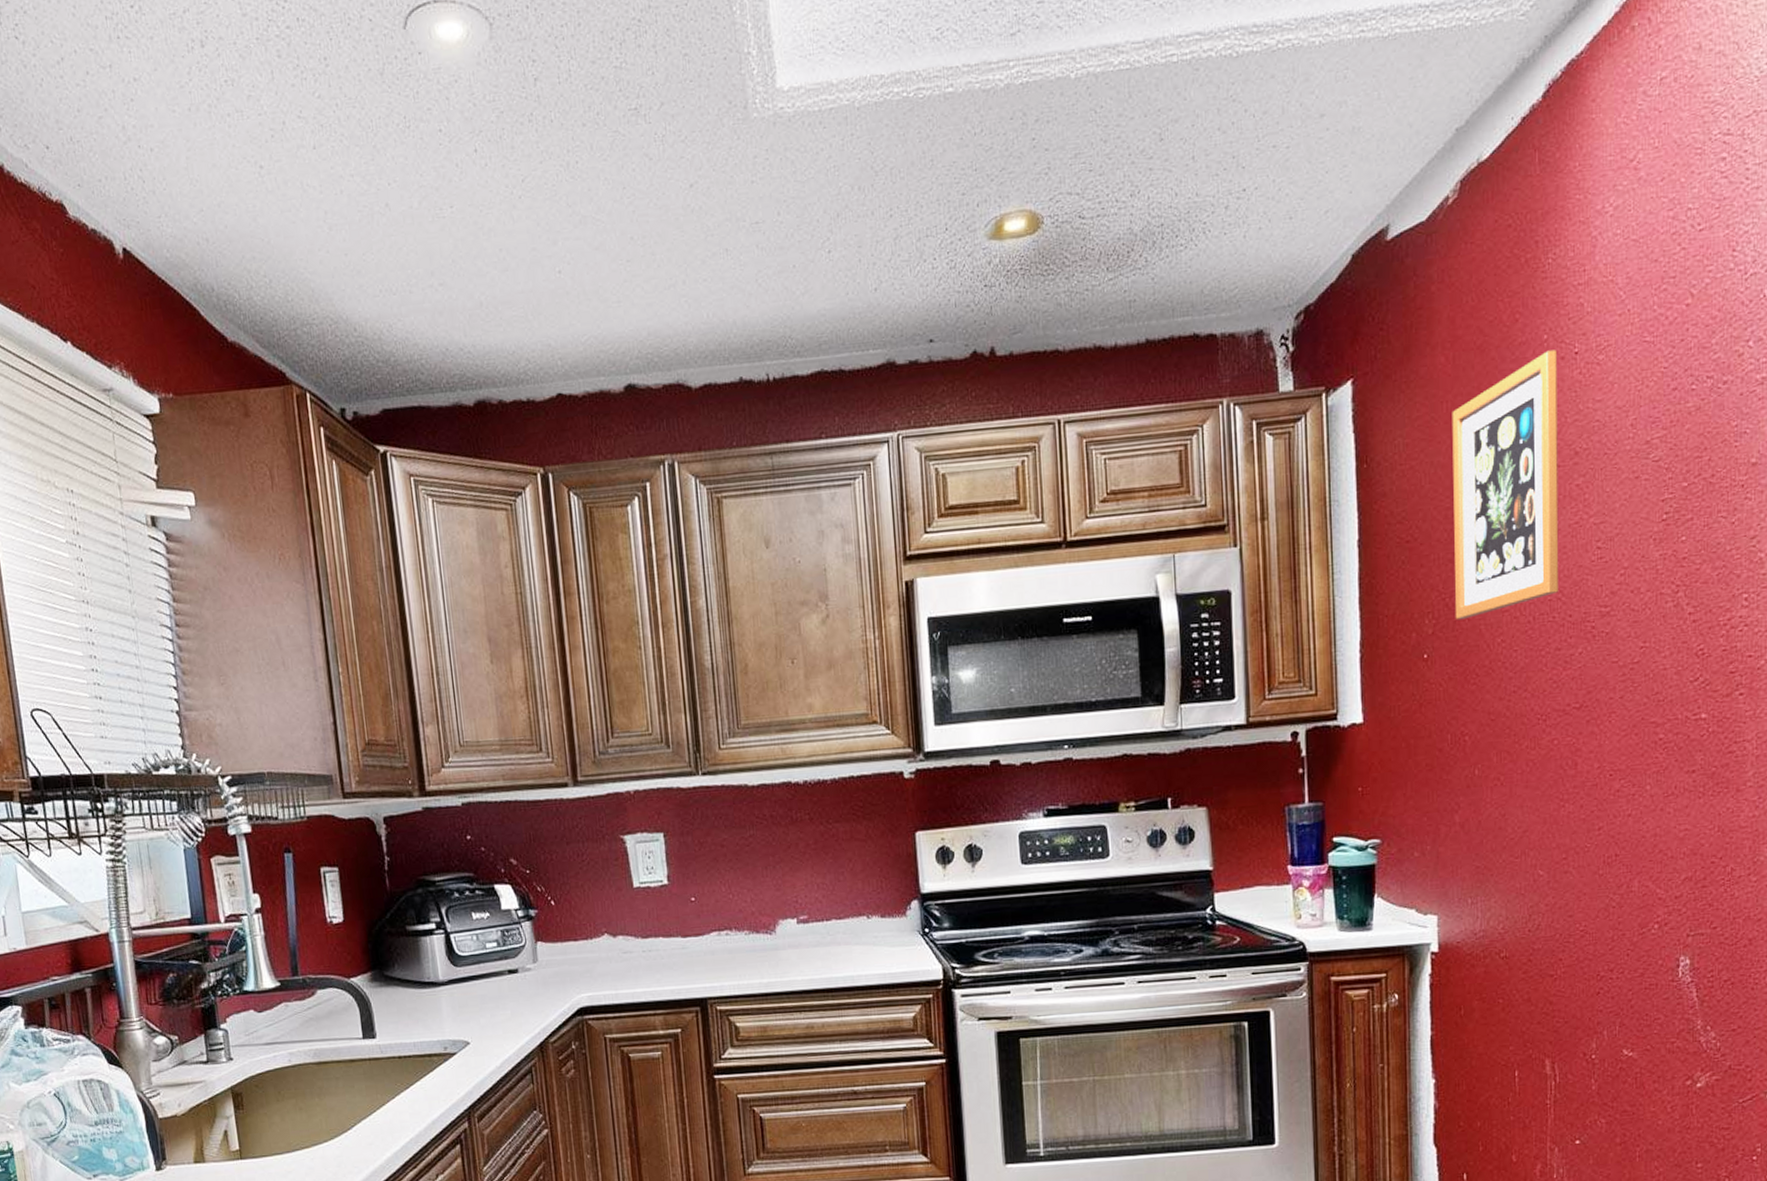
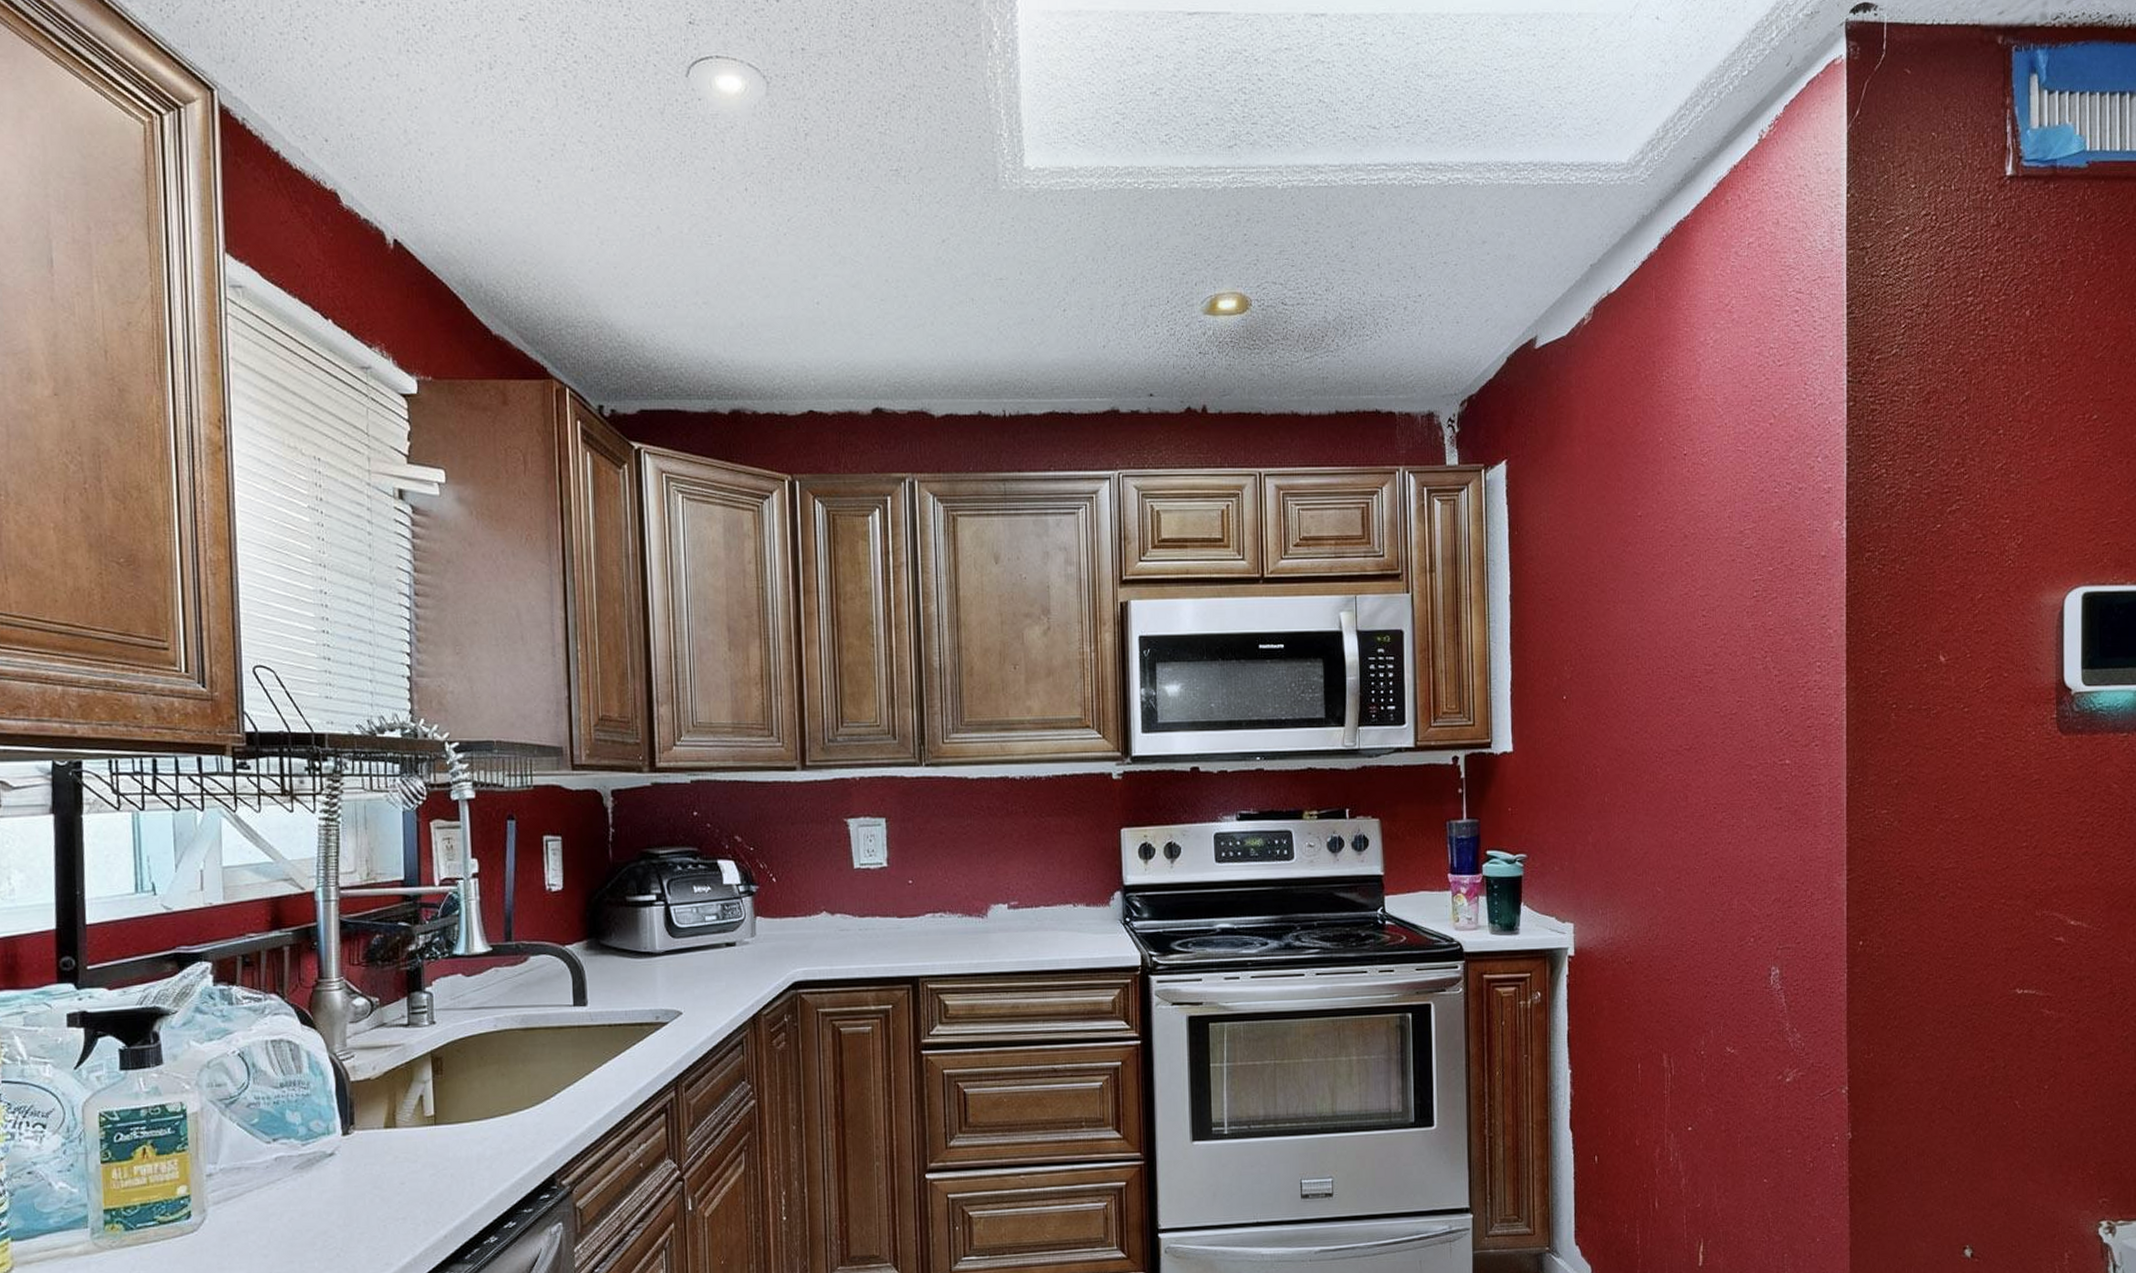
picture frame: present [1452,350,1559,620] -> none [1587,450,1673,669]

